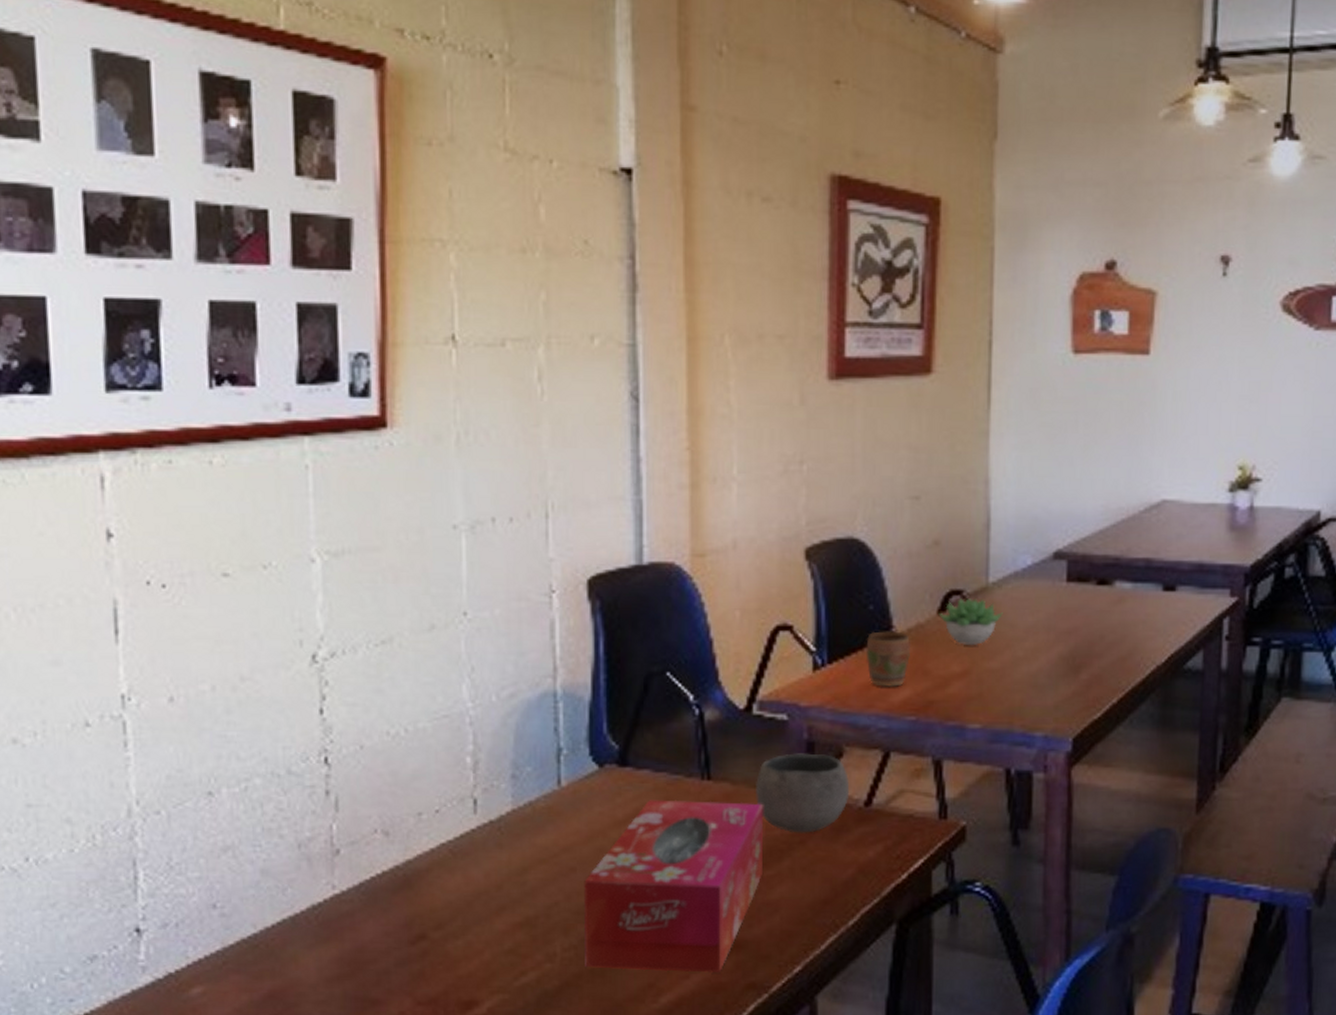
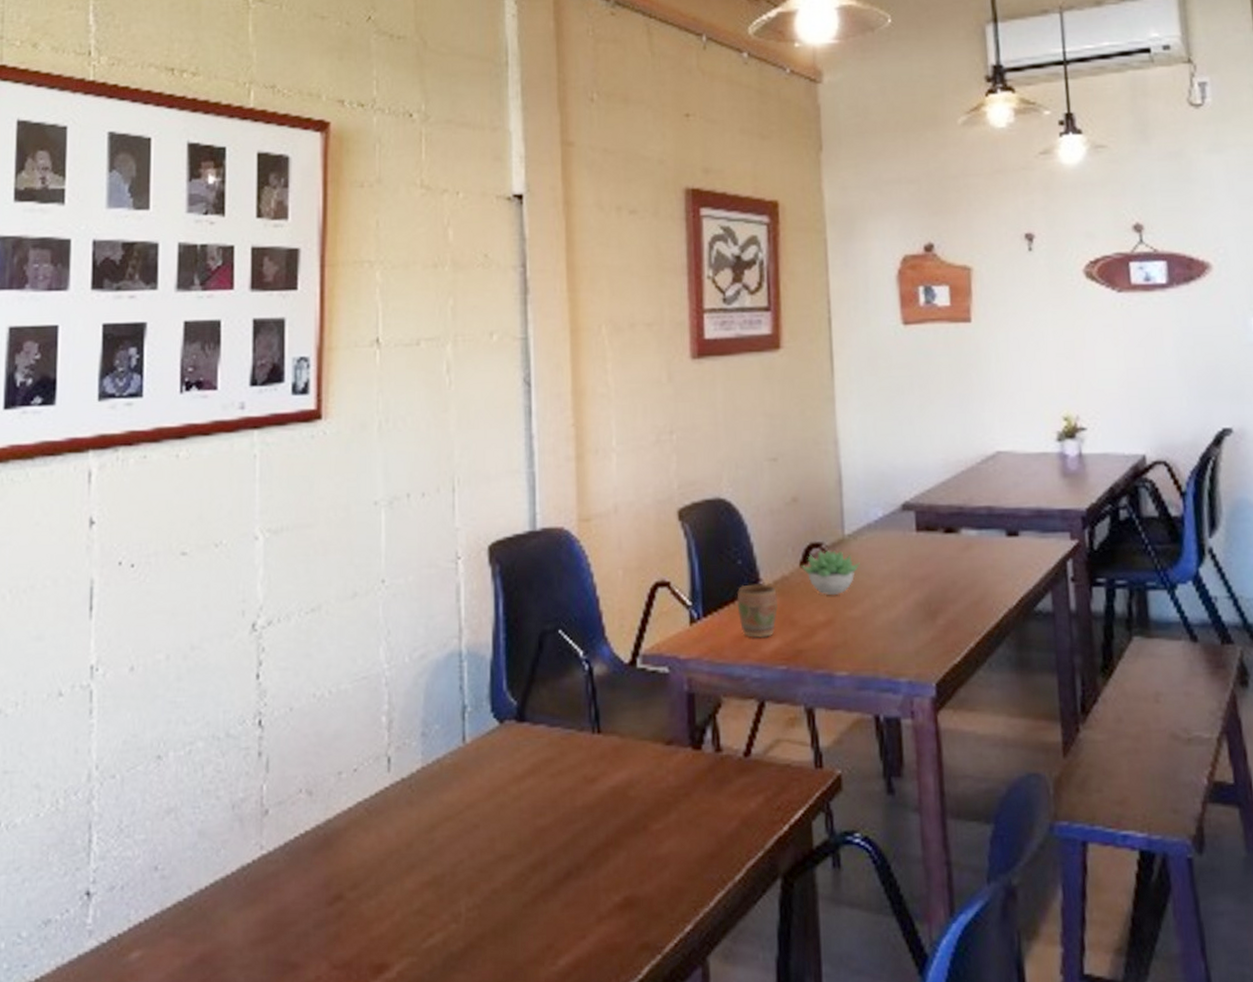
tissue box: present [584,800,763,973] -> none [487,754,651,932]
bowl: present [756,753,850,833] -> none [642,705,730,786]

